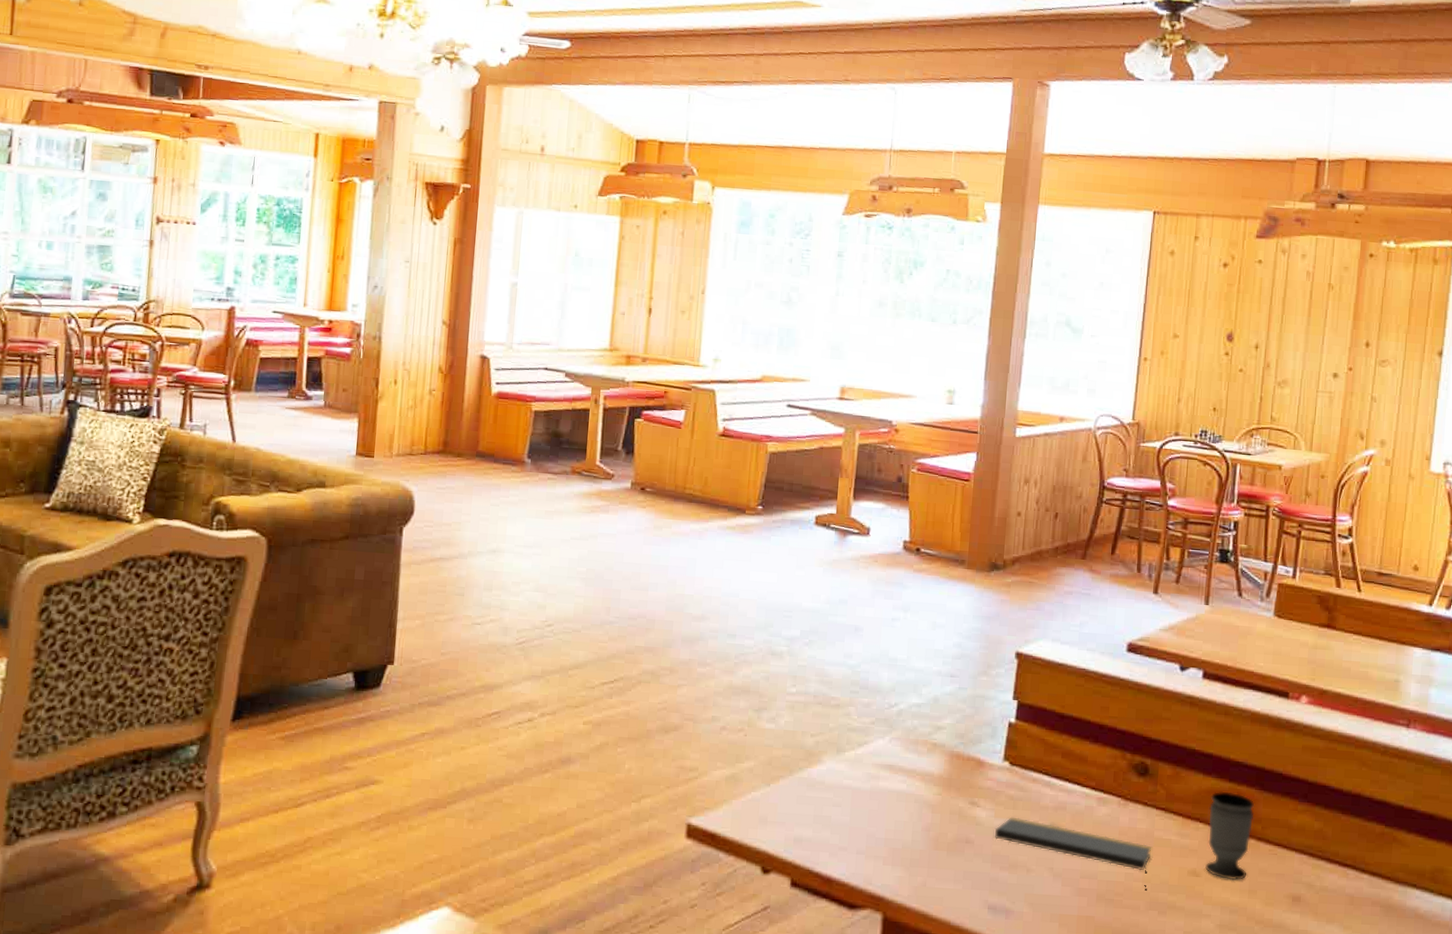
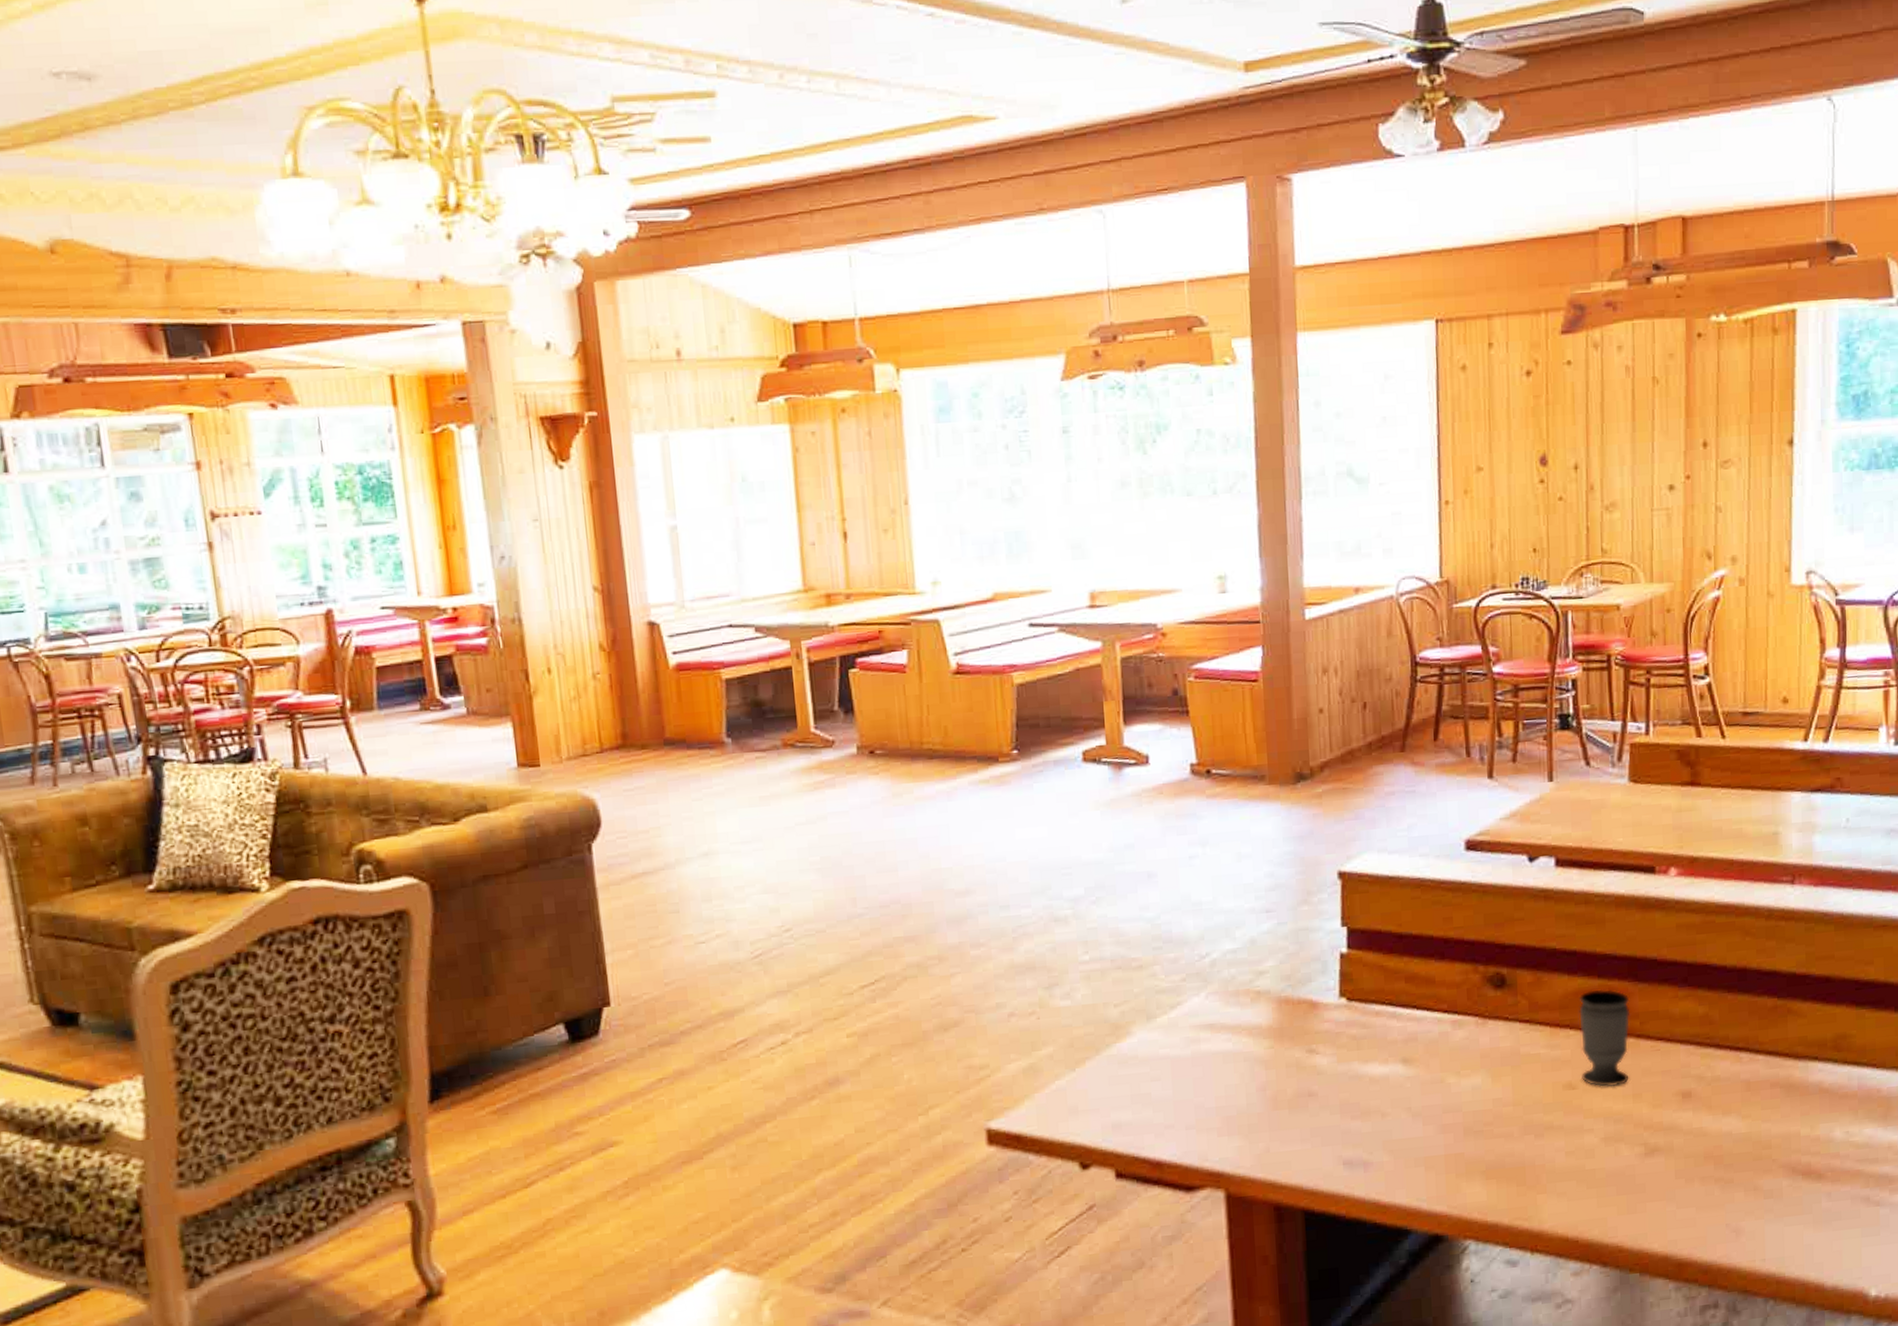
notepad: present [994,817,1152,891] -> none [1339,1058,1520,1115]

